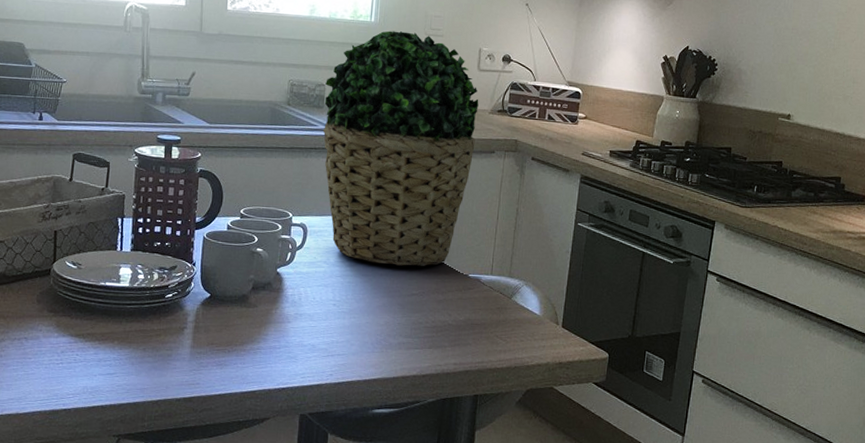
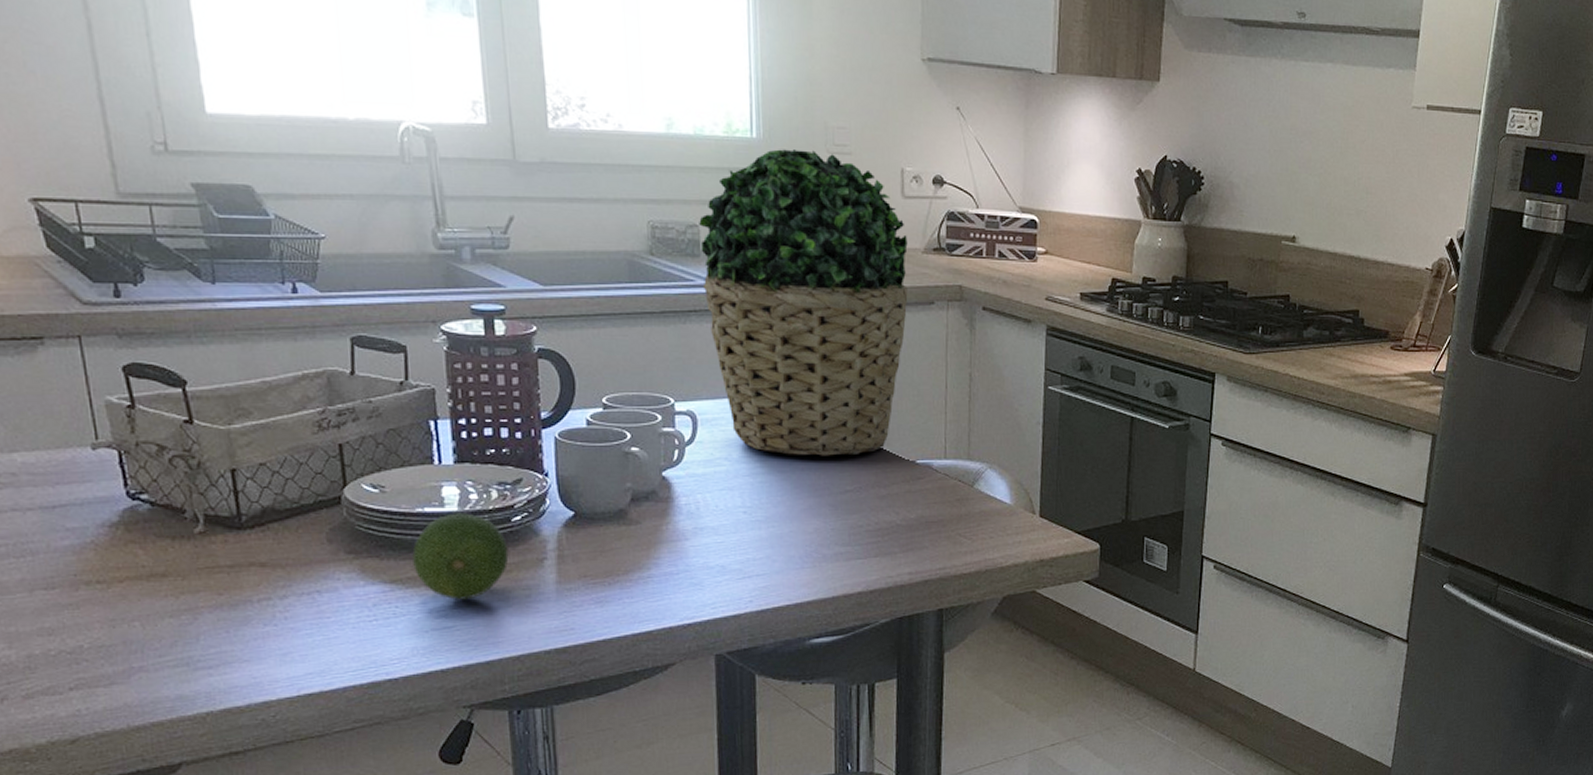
fruit: none [93,288,160,354] -> present [412,513,509,600]

